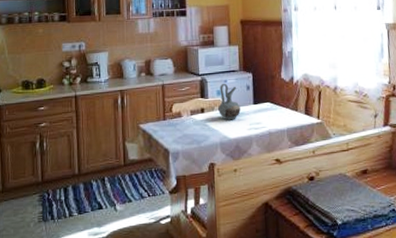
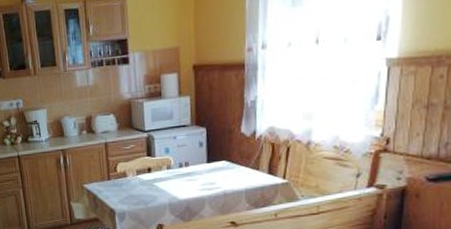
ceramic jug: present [218,83,241,121] -> none [167,139,192,181]

